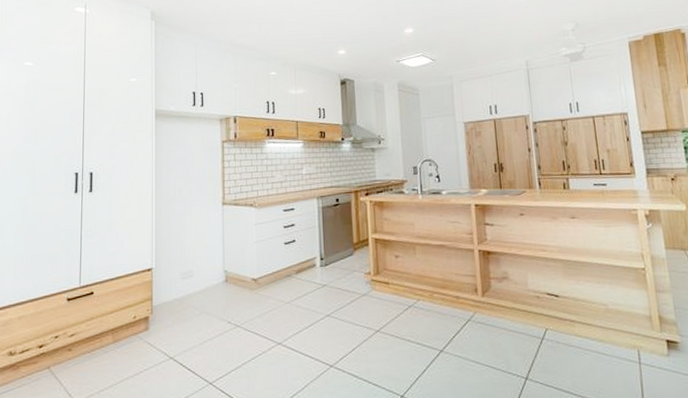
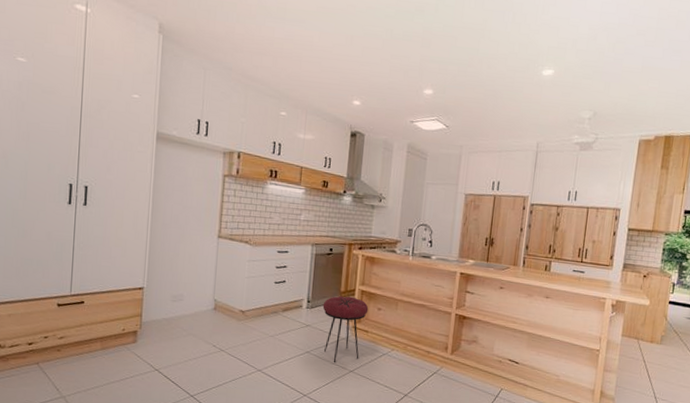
stool: none [337,247,386,323] -> present [322,296,369,362]

